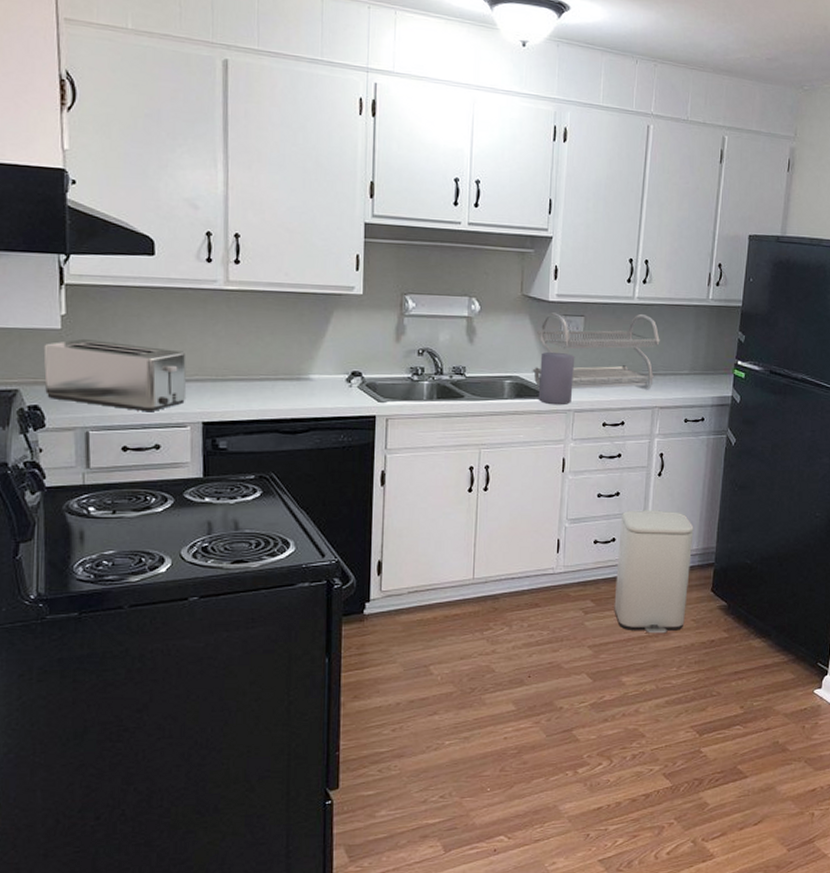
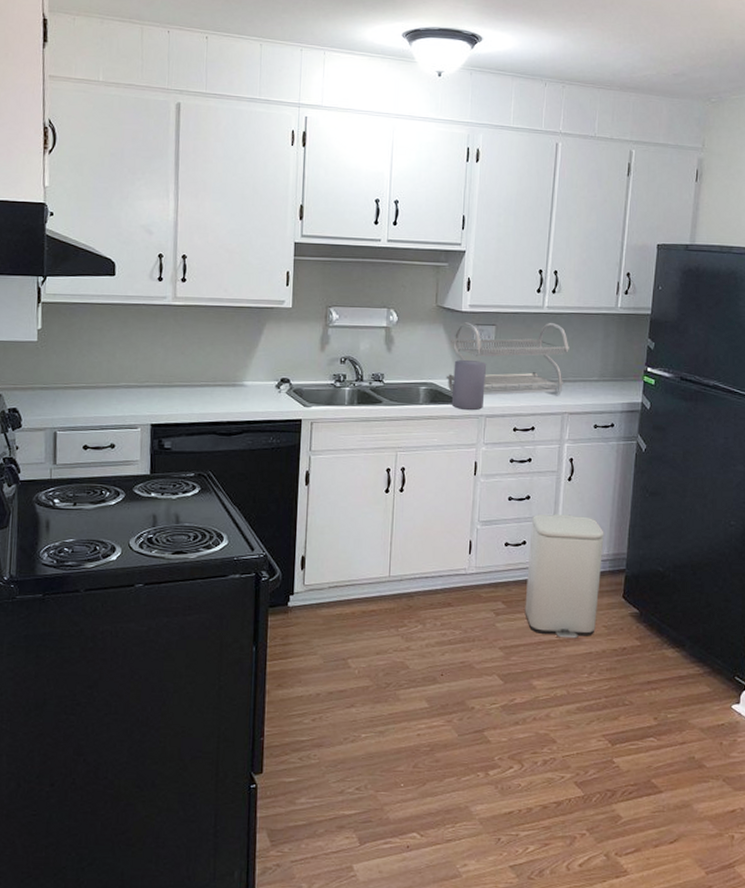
toaster: present [43,338,187,413] -> none [22,349,139,415]

